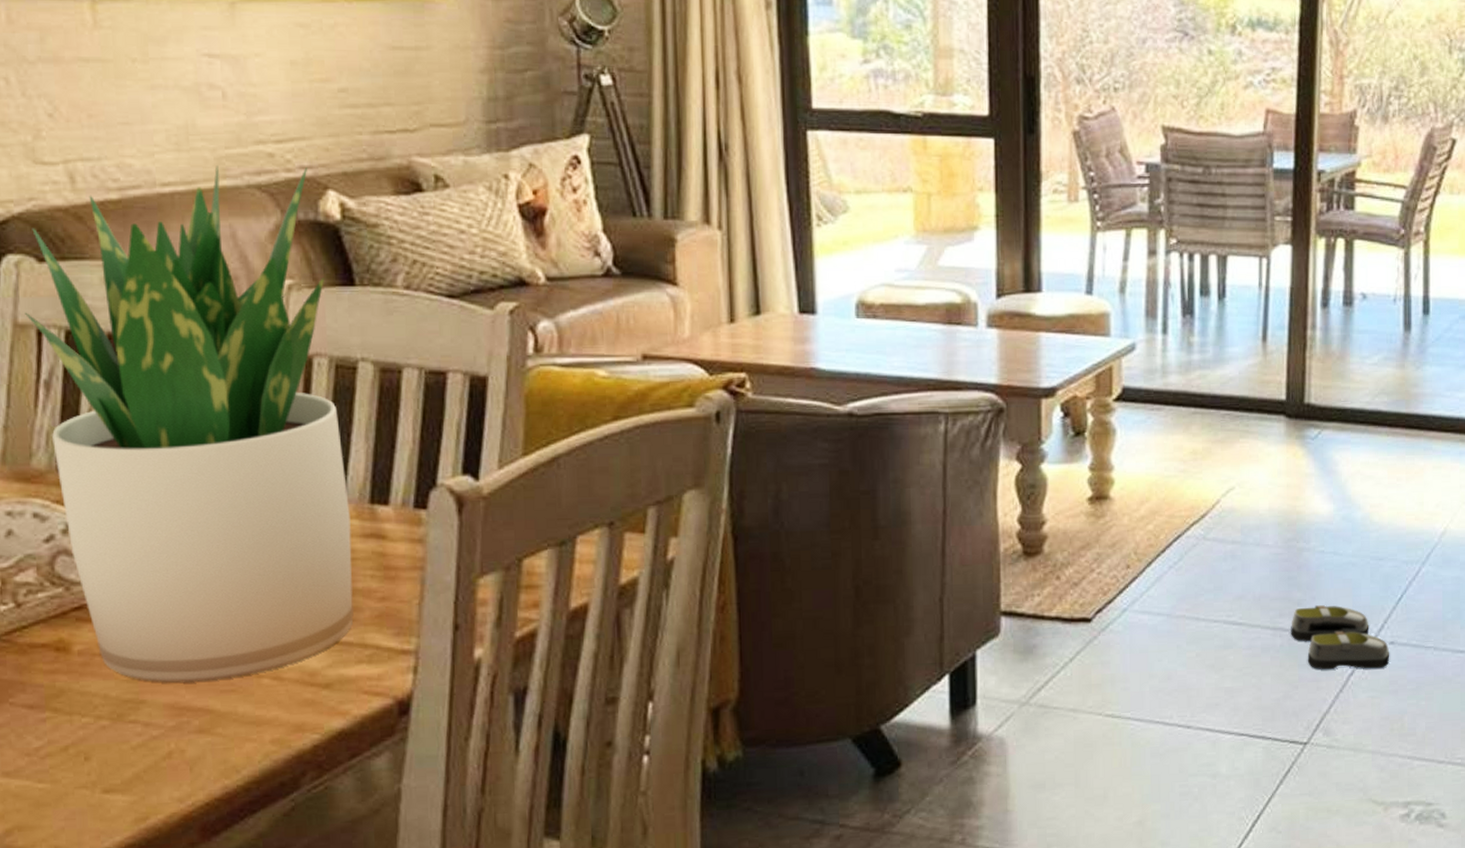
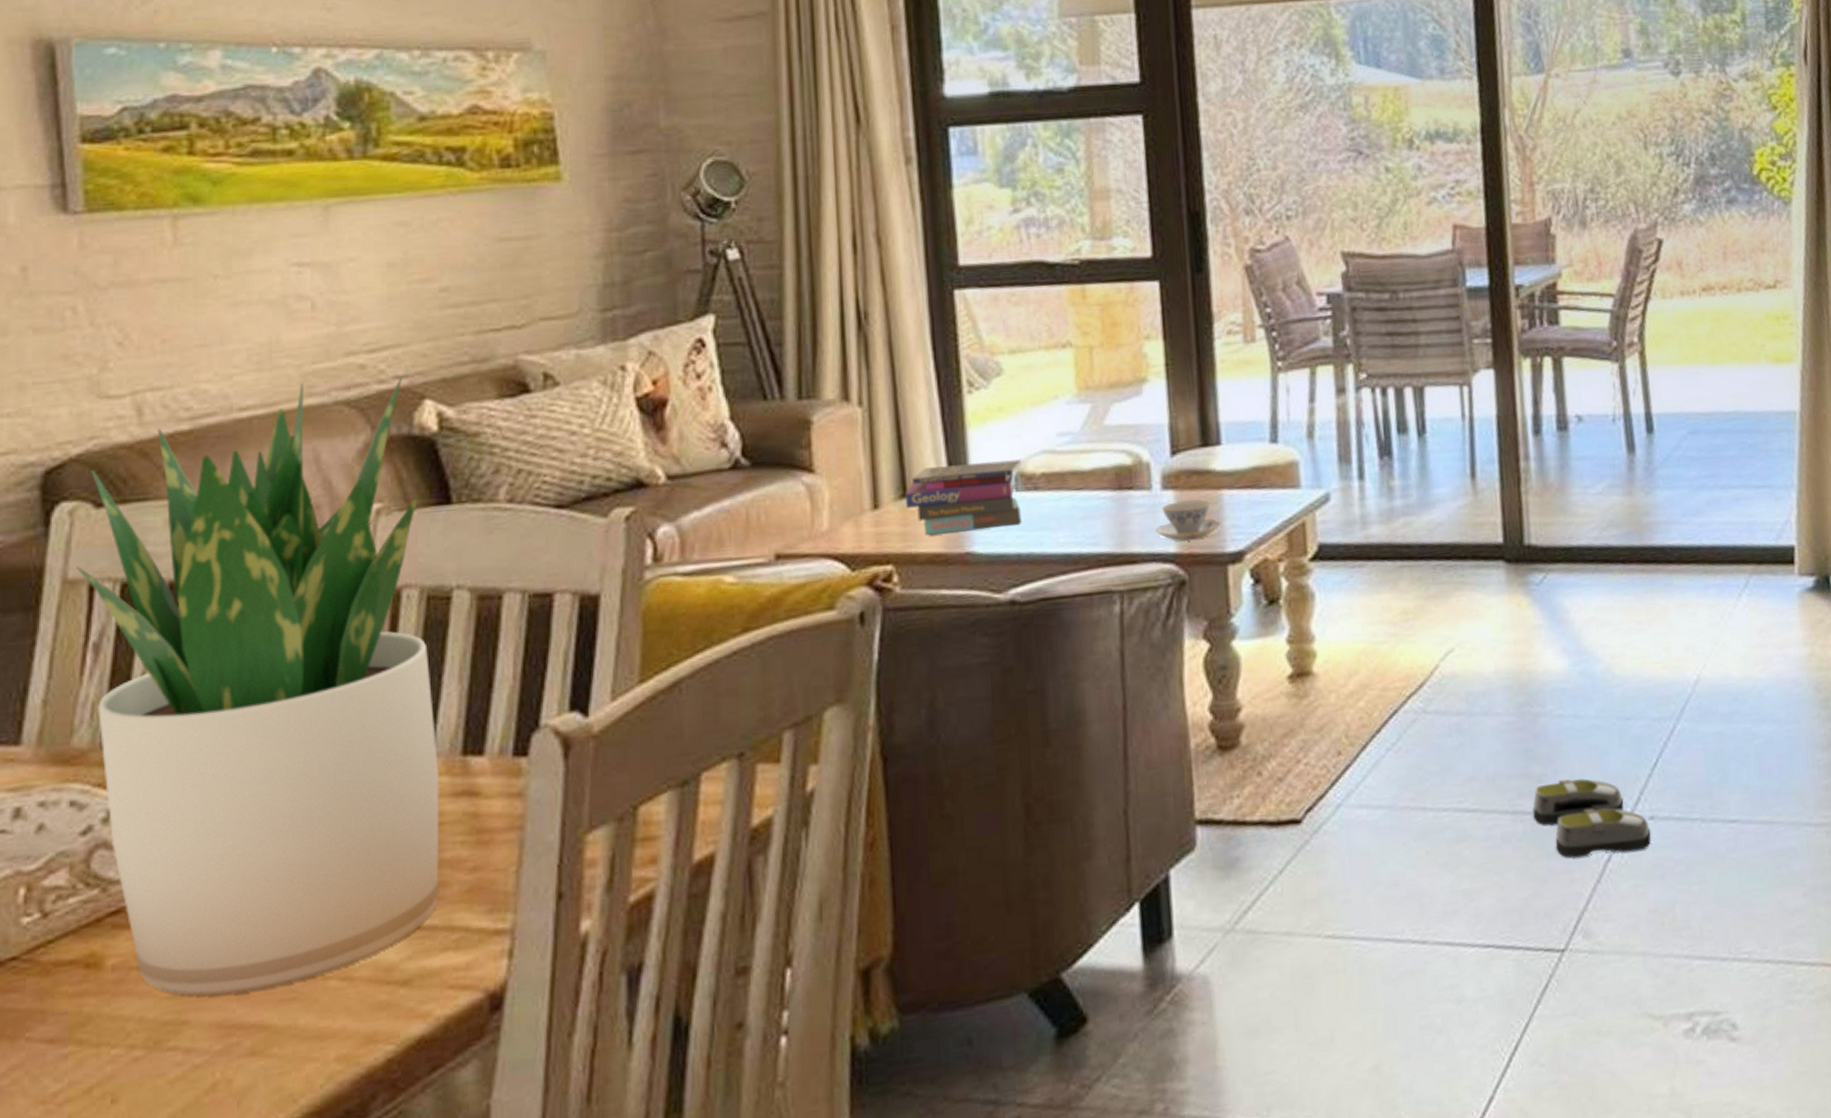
books: none [758,290,863,349] -> present [904,459,1022,535]
teacup: none [978,339,1038,373] -> present [1154,499,1221,541]

